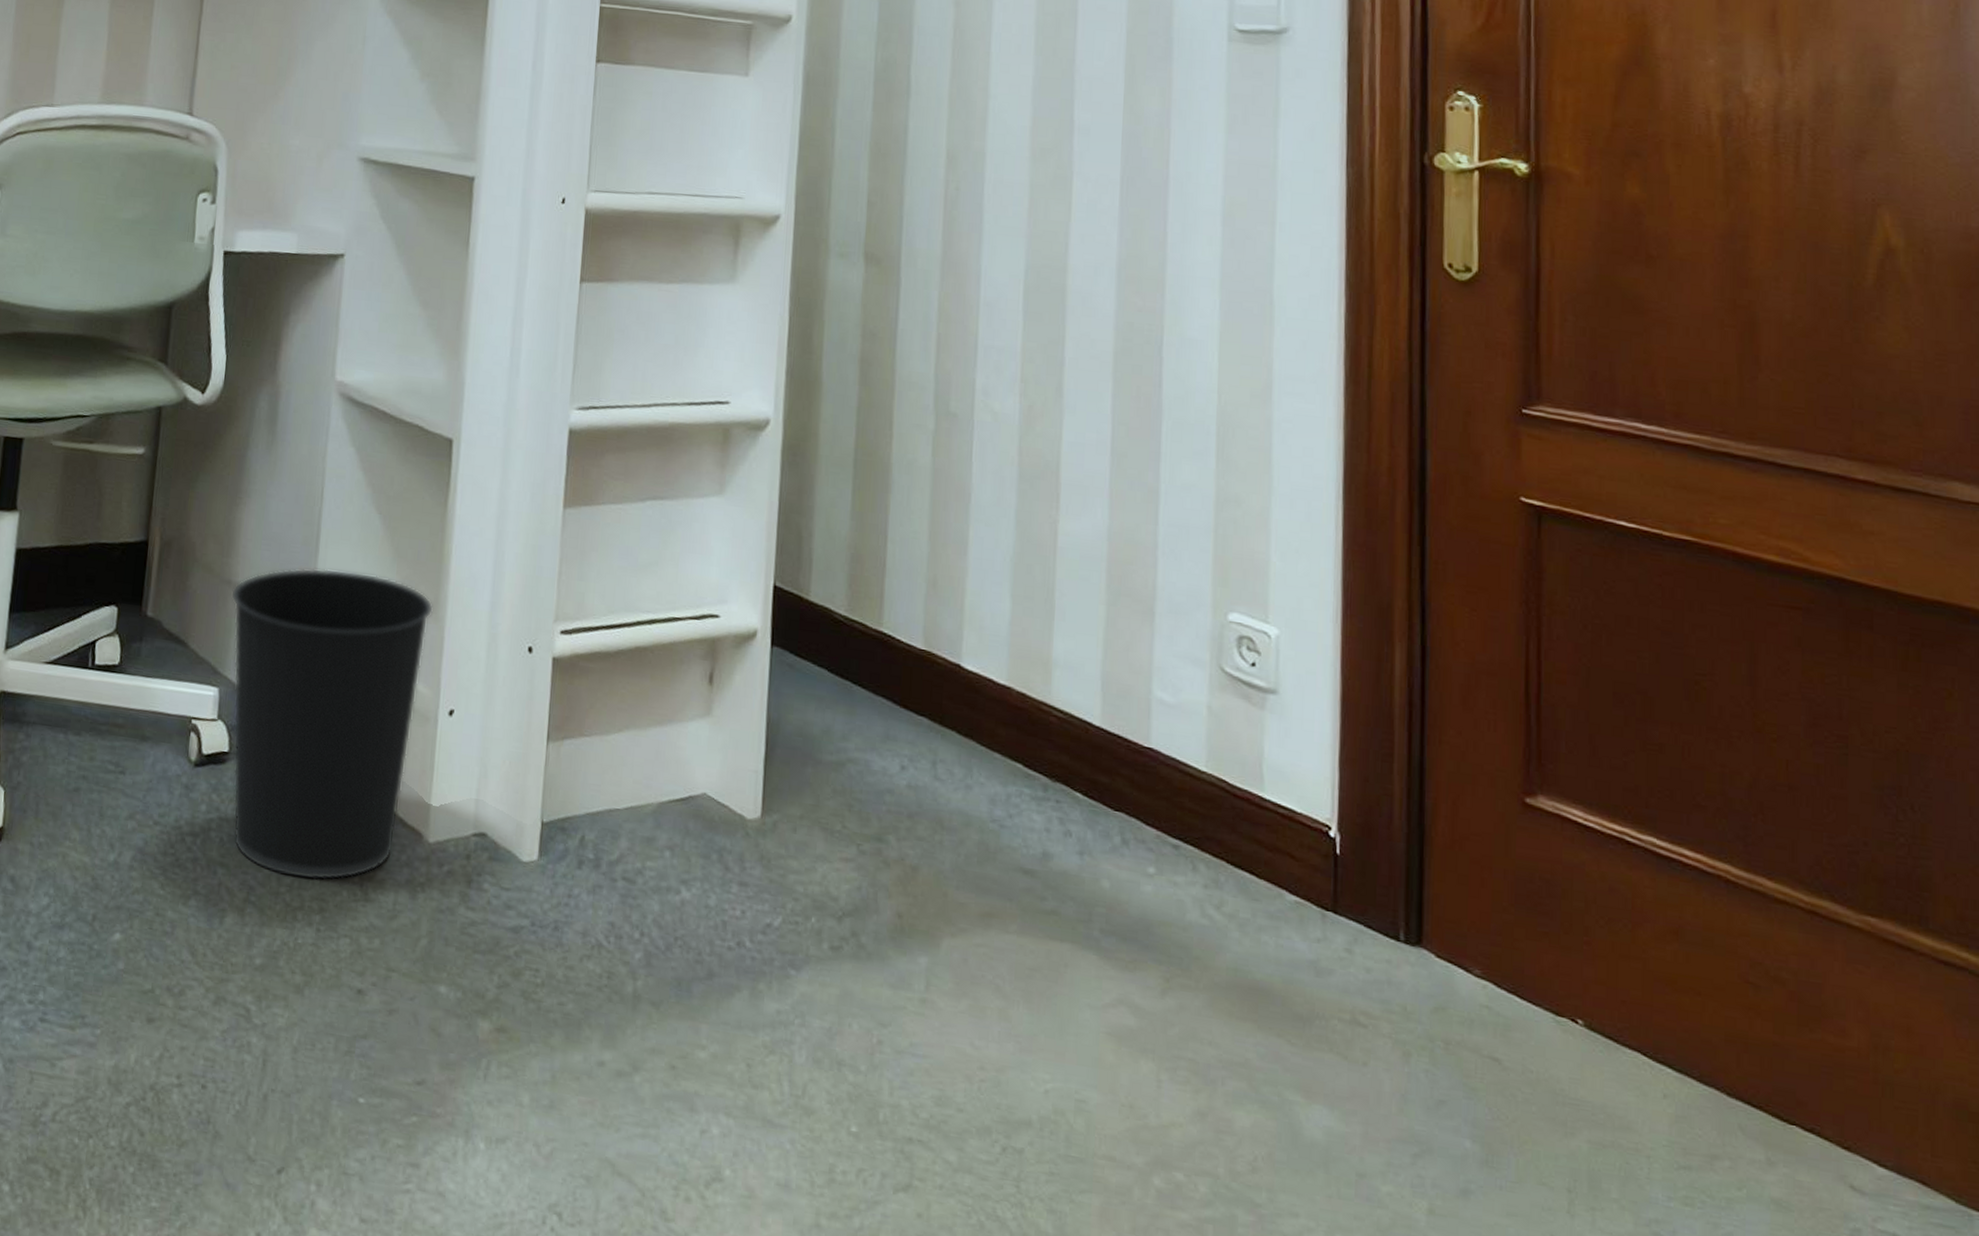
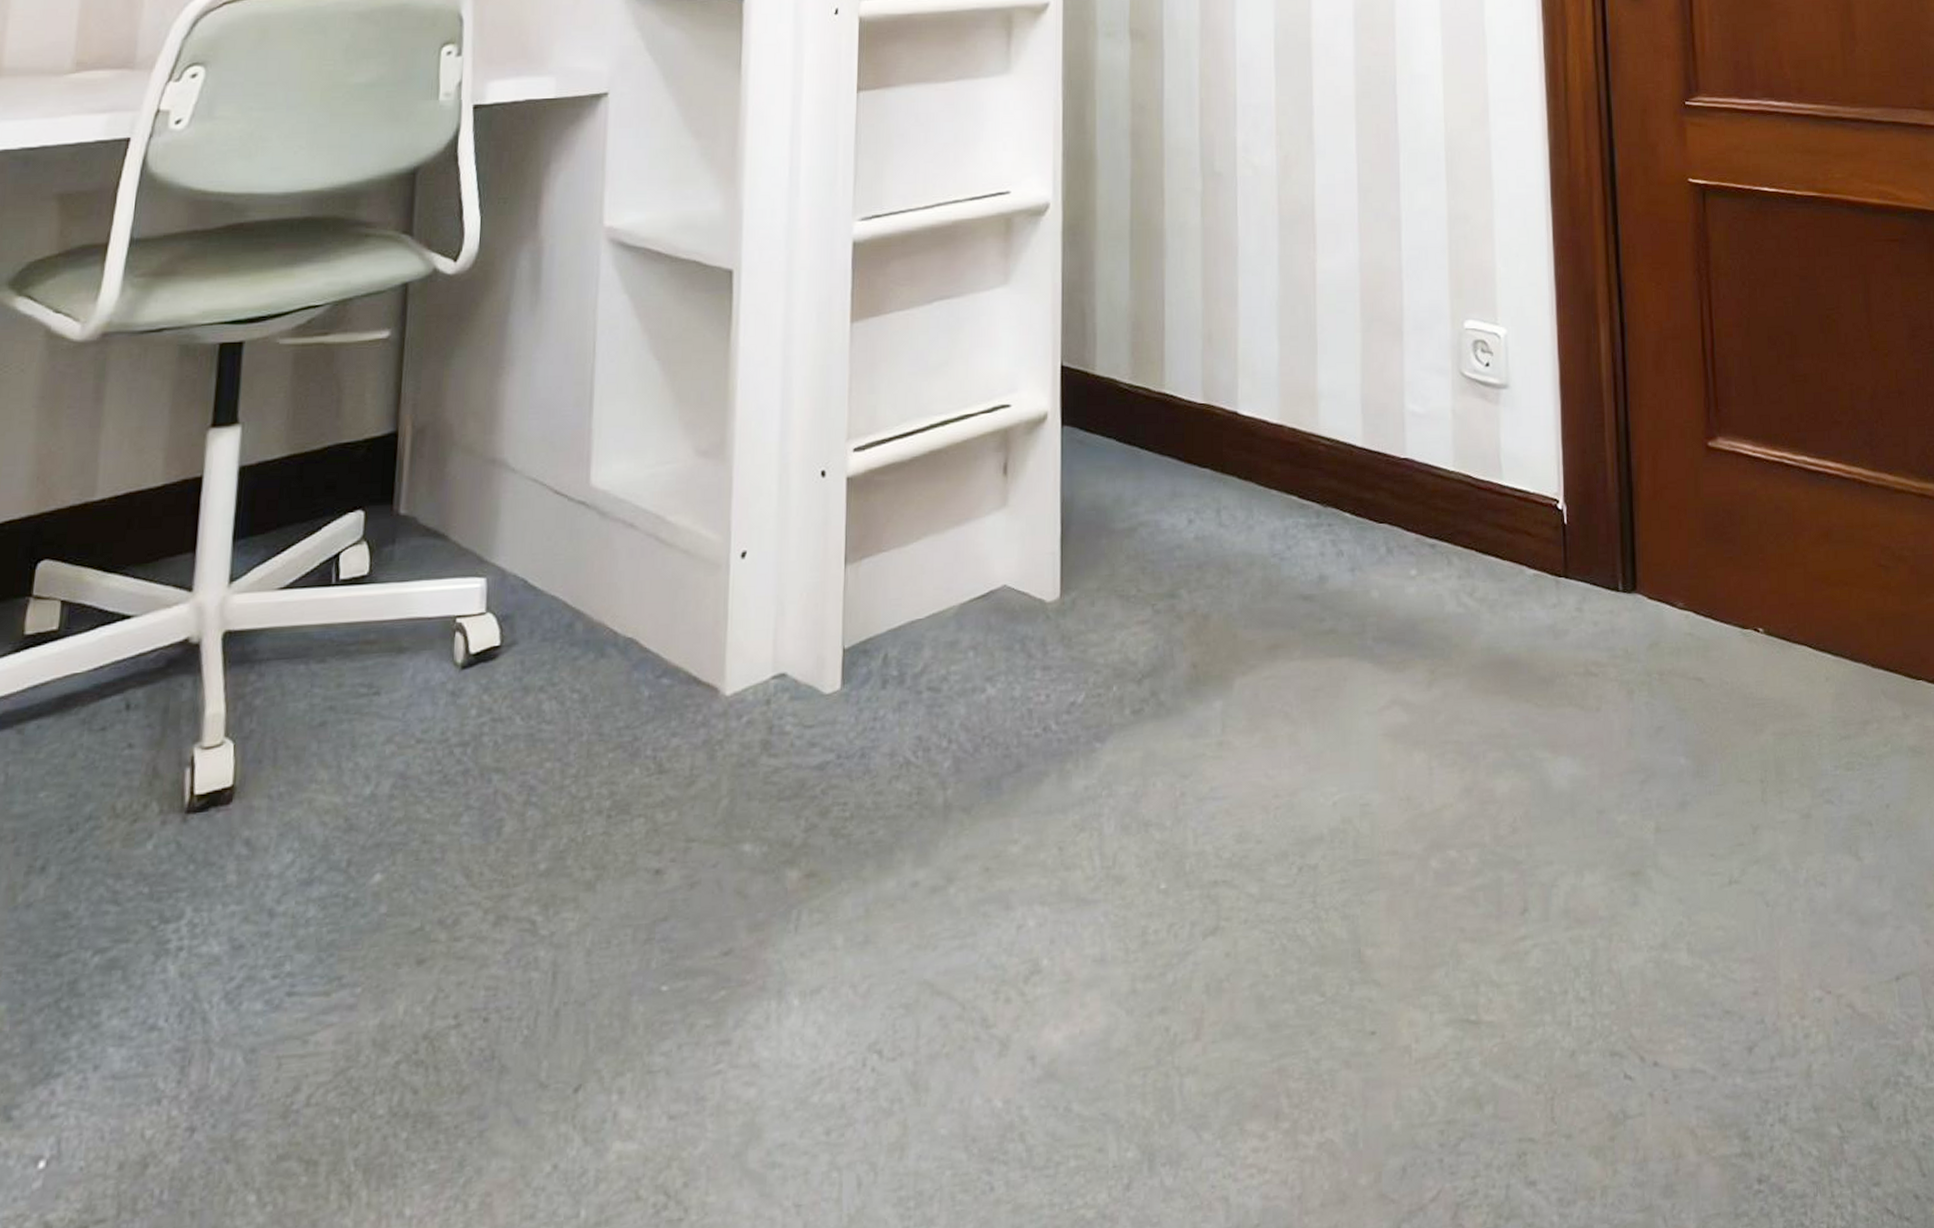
wastebasket: present [231,568,433,880] -> none [496,424,719,767]

